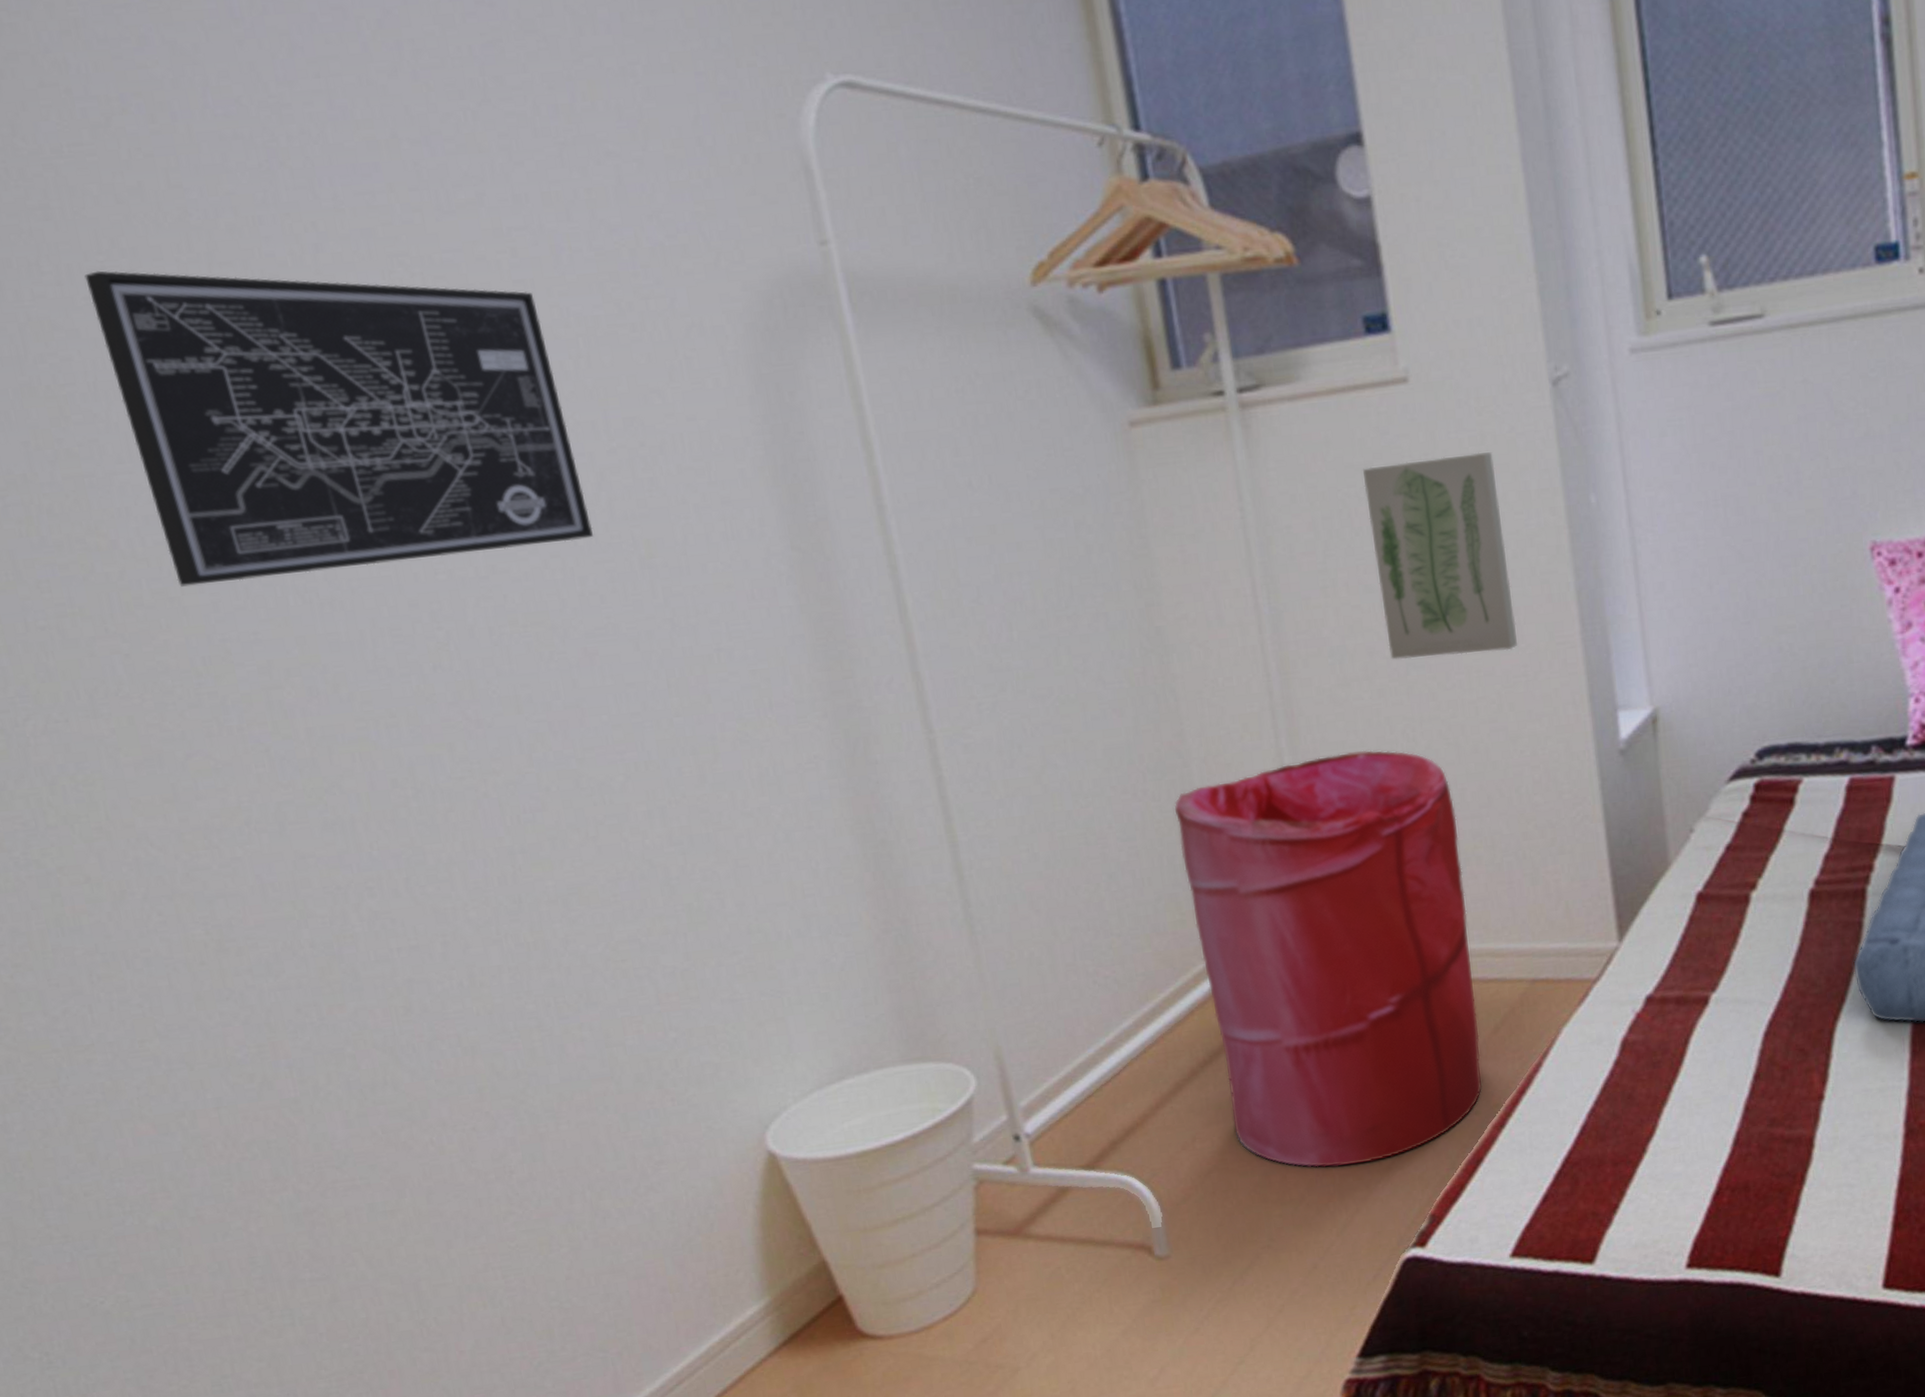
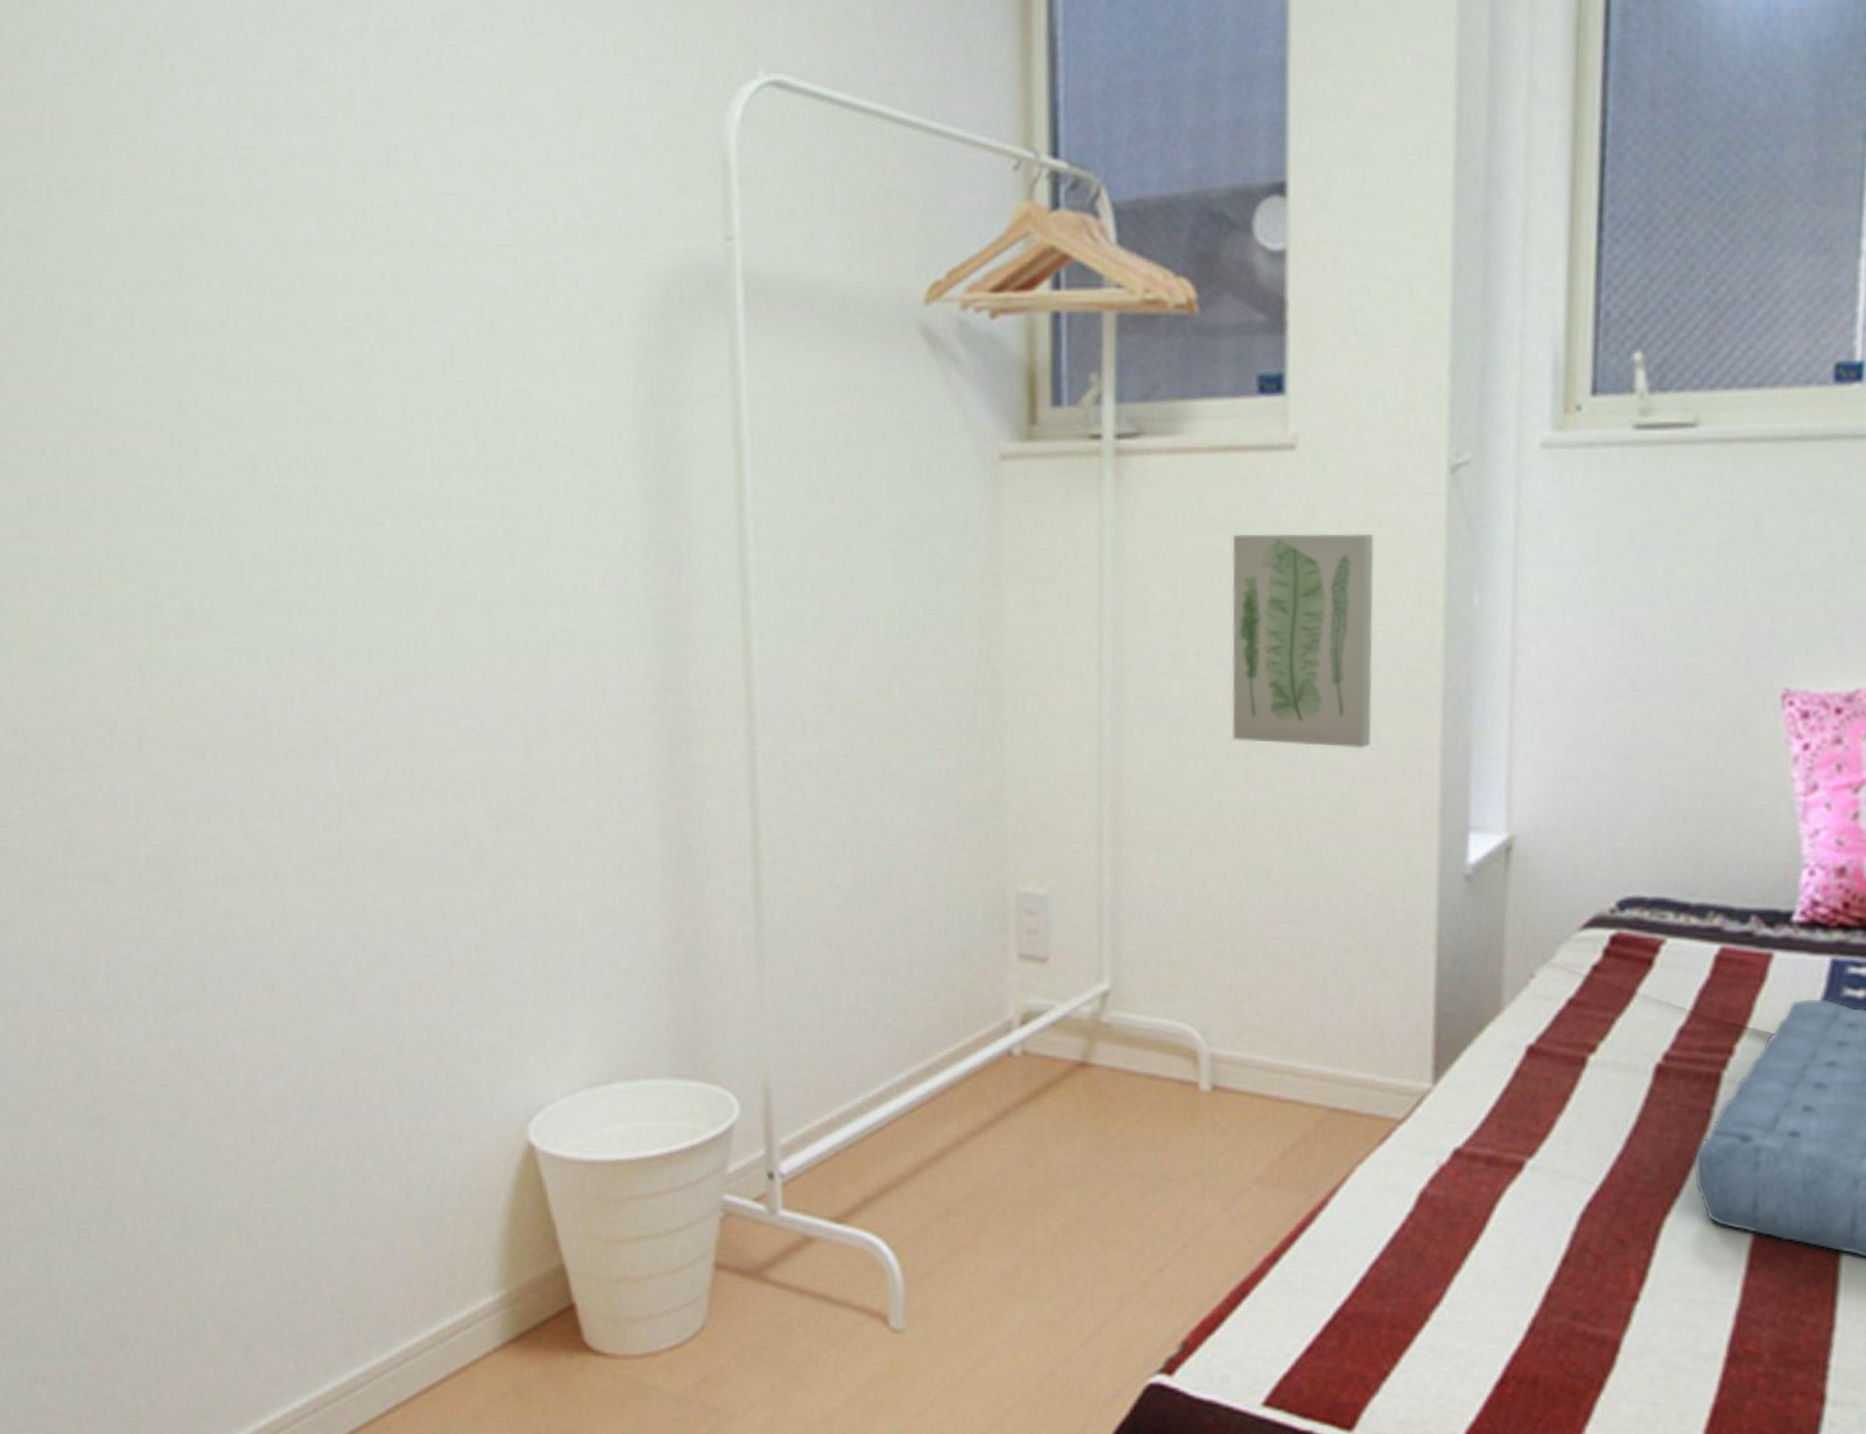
wall art: present [84,270,594,587] -> none [61,193,467,504]
laundry hamper: present [1174,750,1483,1168] -> none [983,831,1276,1273]

